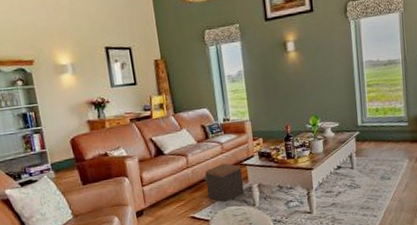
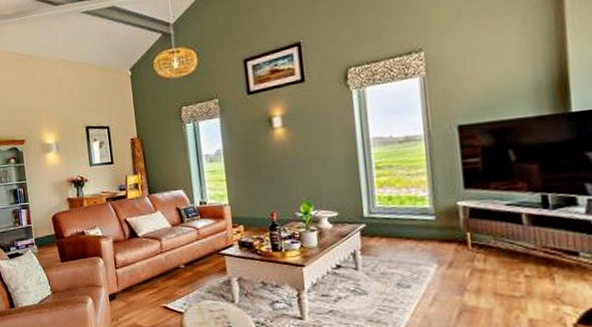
footstool: present [204,163,245,202] -> none [179,251,222,294]

